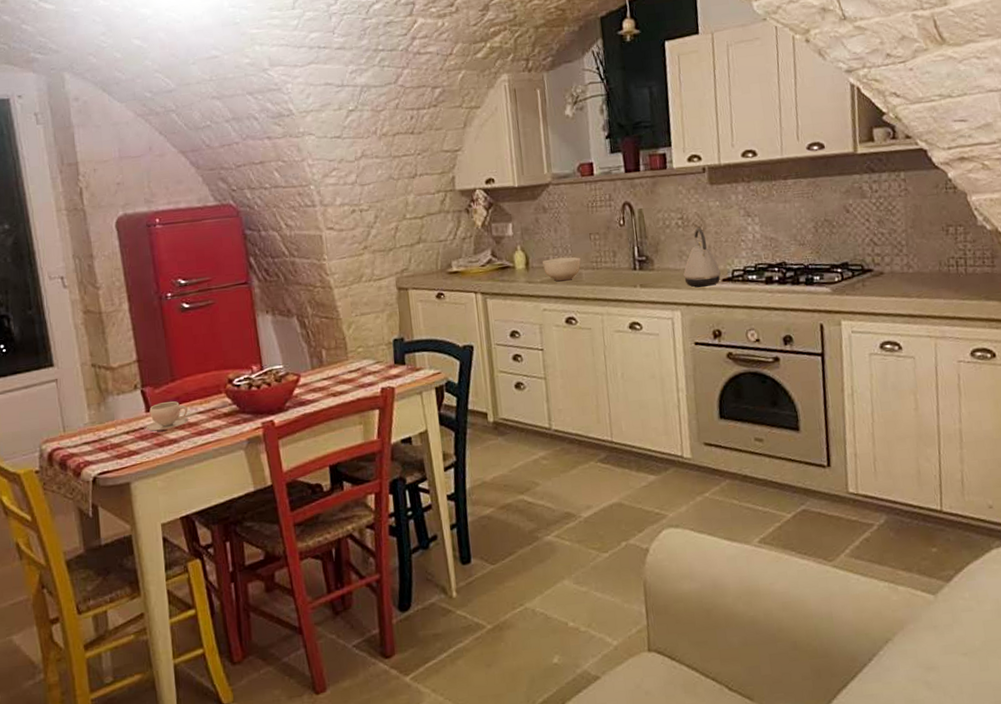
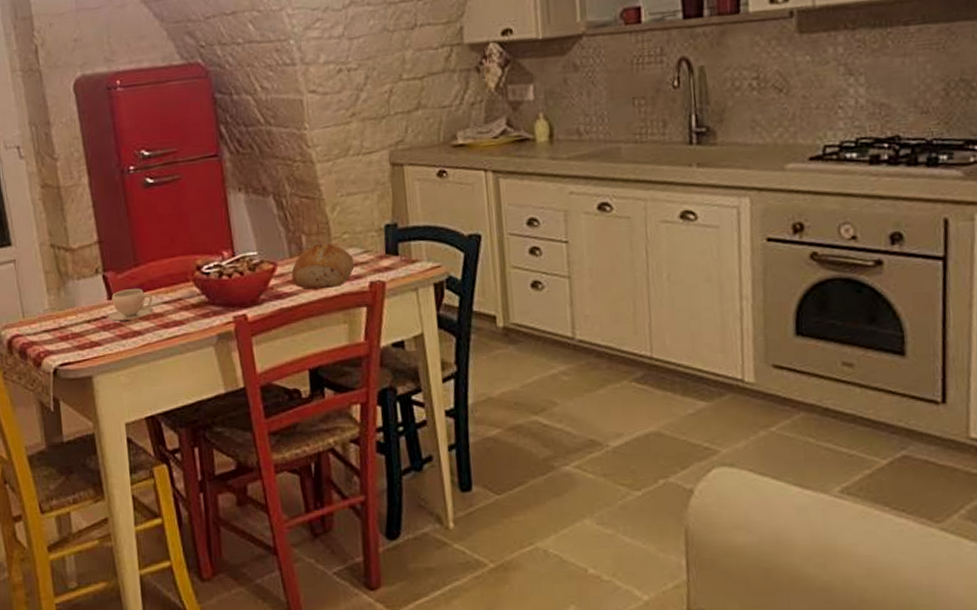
bread: none [313,356,368,396] -> present [291,243,355,289]
bowl: present [543,256,581,282] -> none [571,126,620,158]
kettle: present [683,228,721,287] -> none [756,90,807,168]

